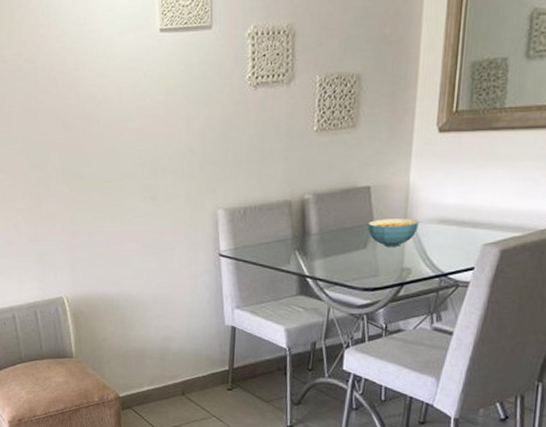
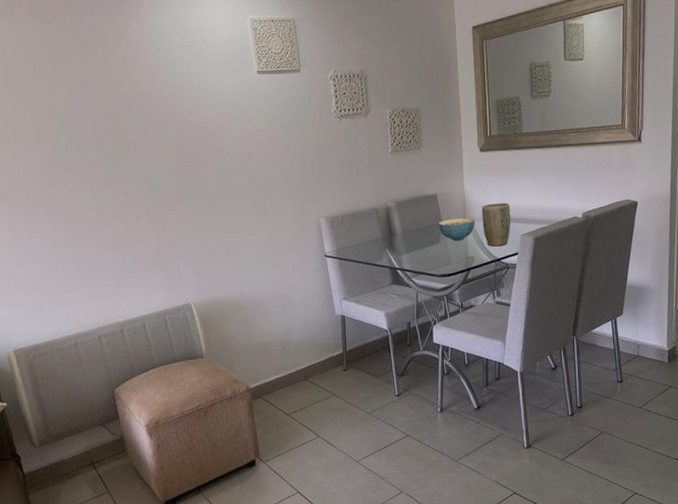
plant pot: none [428,201,472,258] -> present [481,202,511,247]

